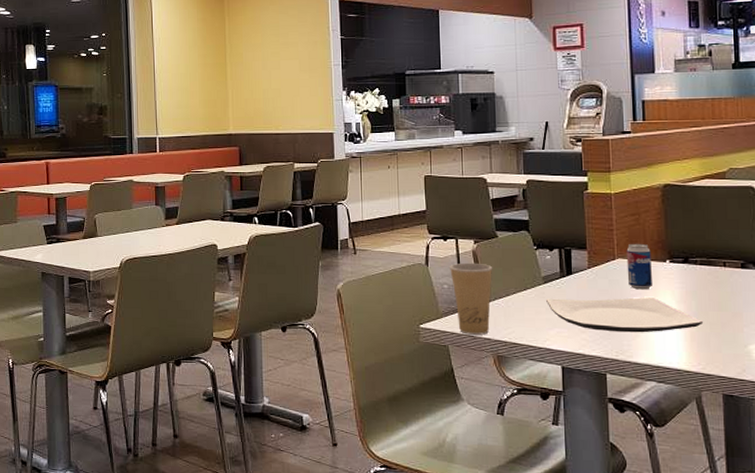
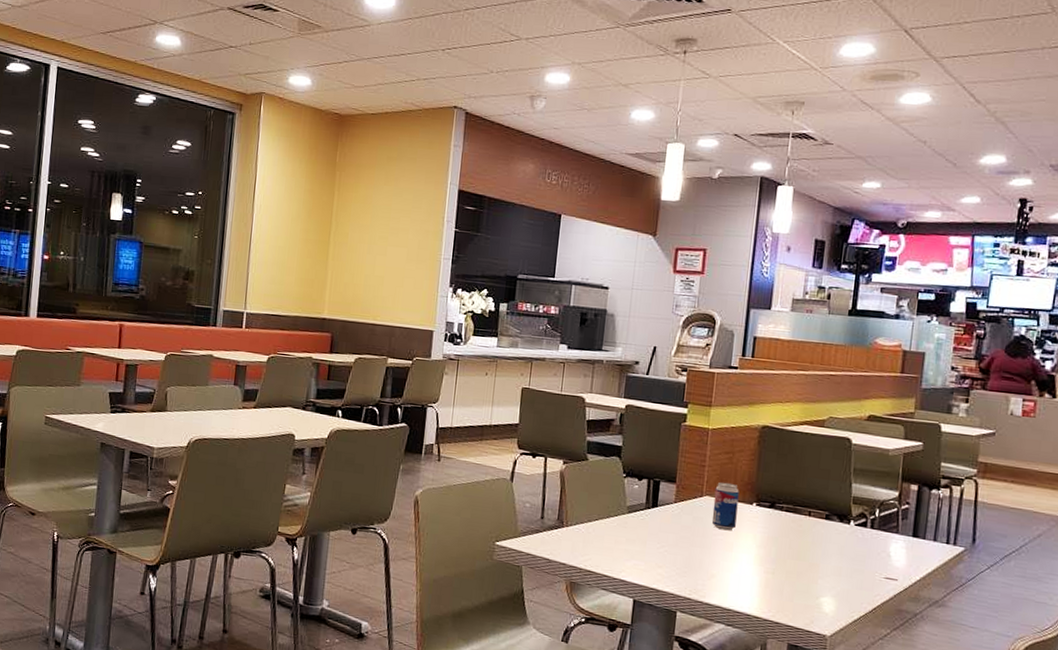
paper cup: present [450,262,493,335] -> none [534,482,579,559]
plate: present [546,297,704,333] -> none [628,529,780,575]

